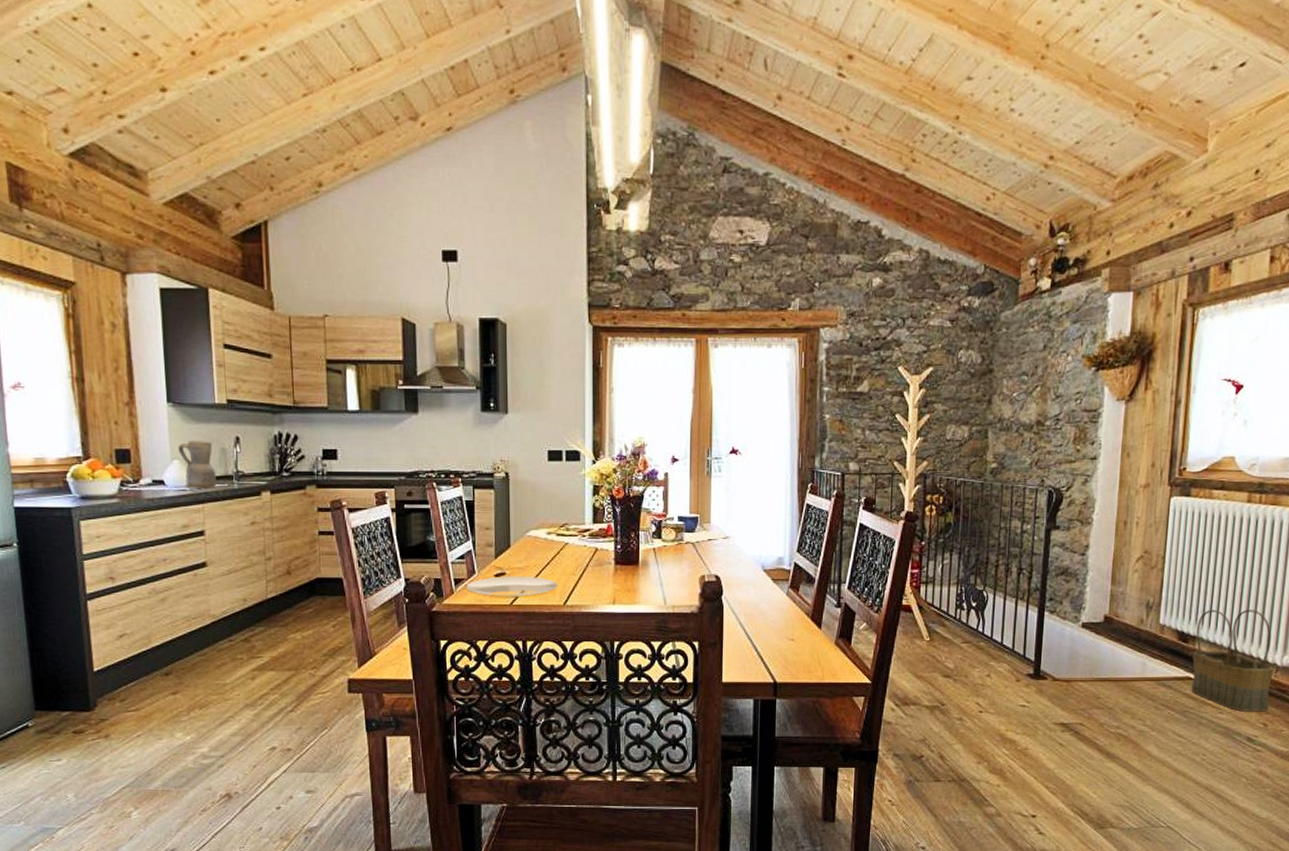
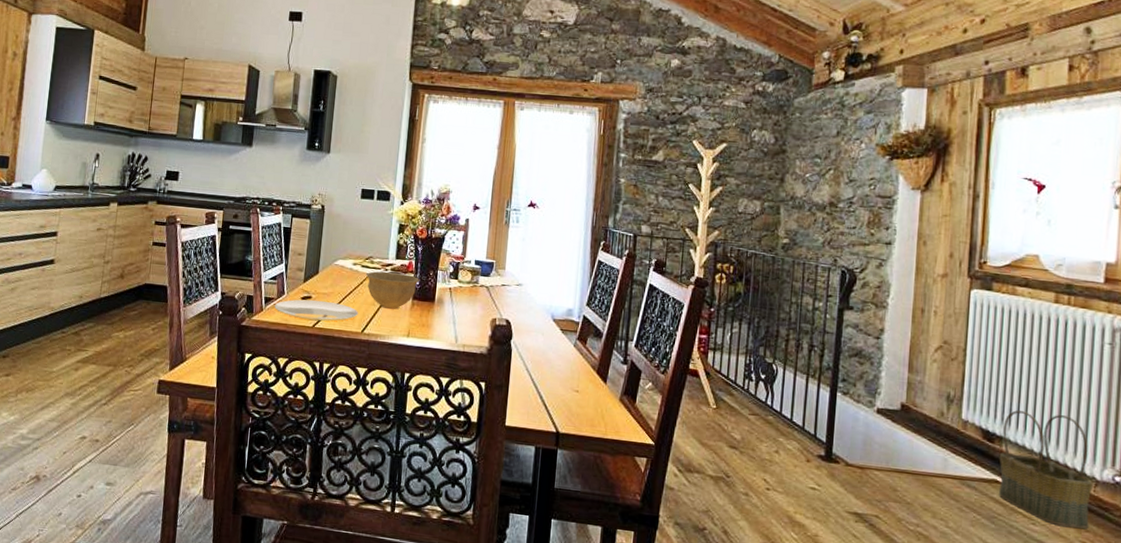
ceramic pitcher: present [178,441,217,490] -> none [48,154,77,196]
bowl: none [562,538,620,577] -> present [365,271,419,309]

